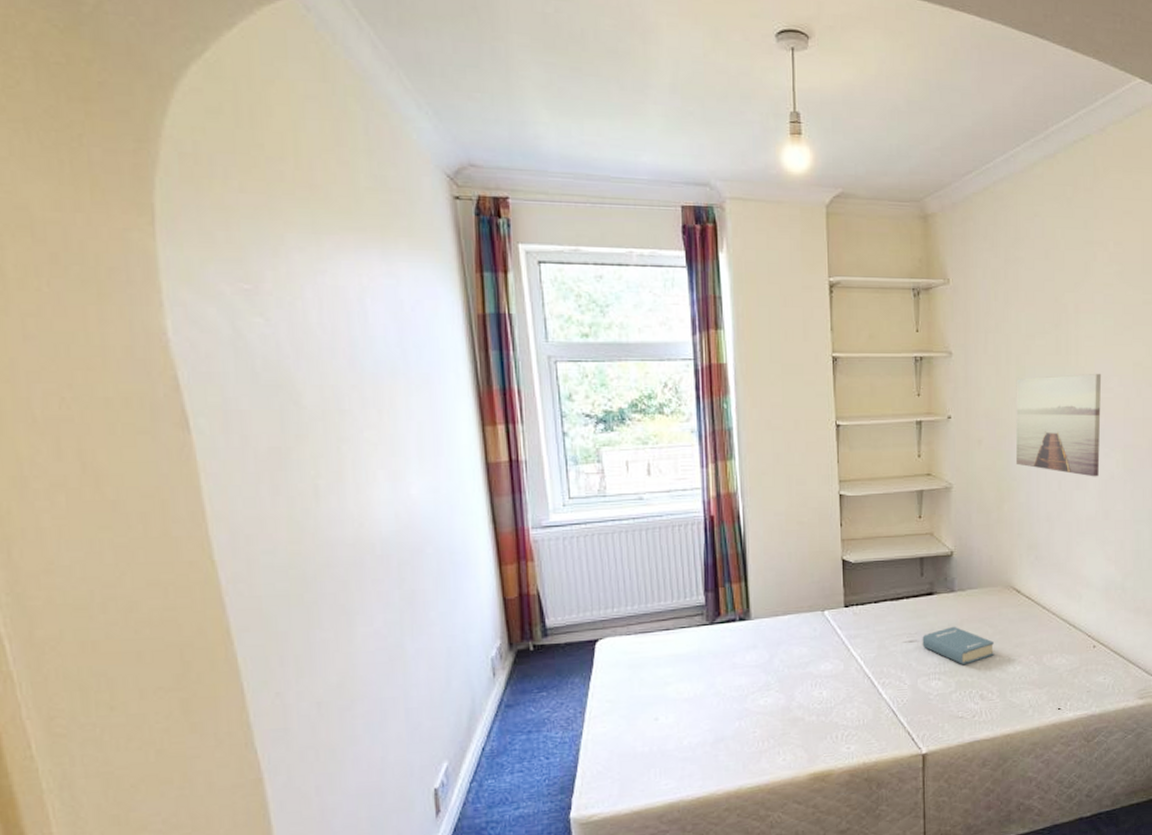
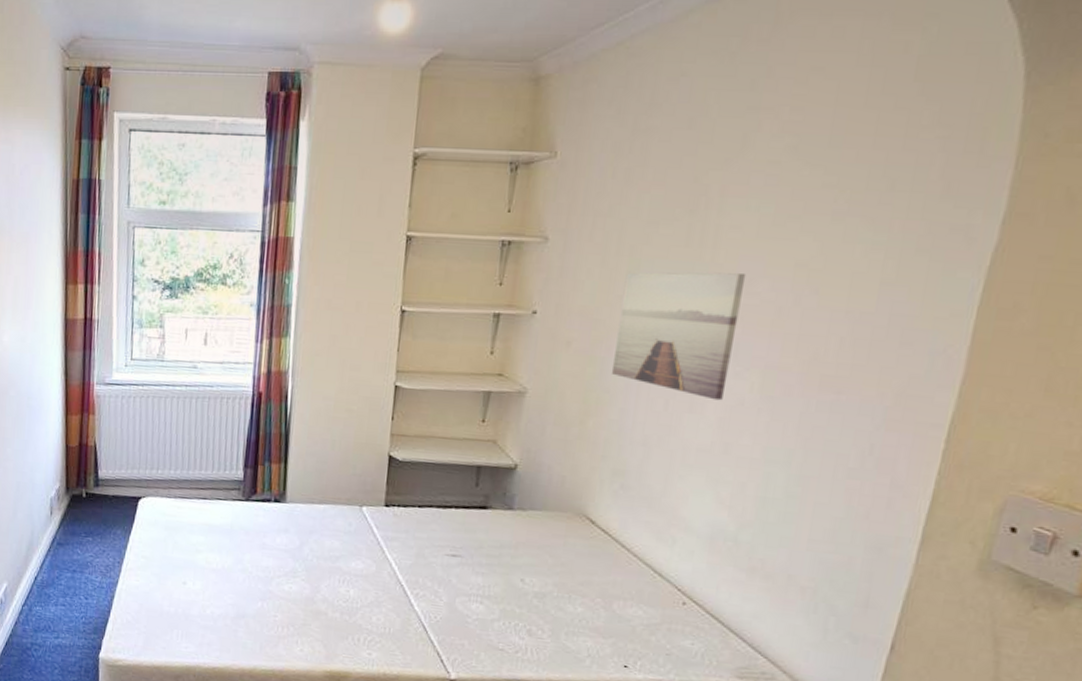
hardback book: present [922,626,995,665] -> none [466,547,554,594]

